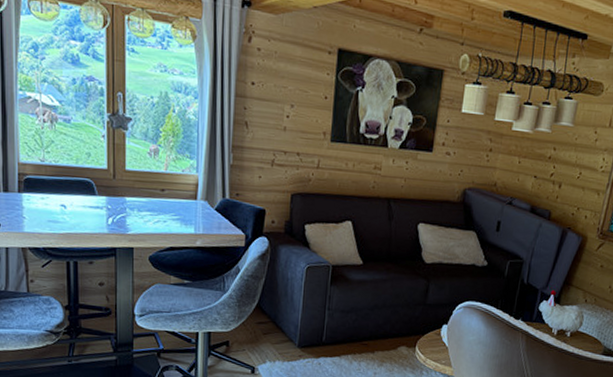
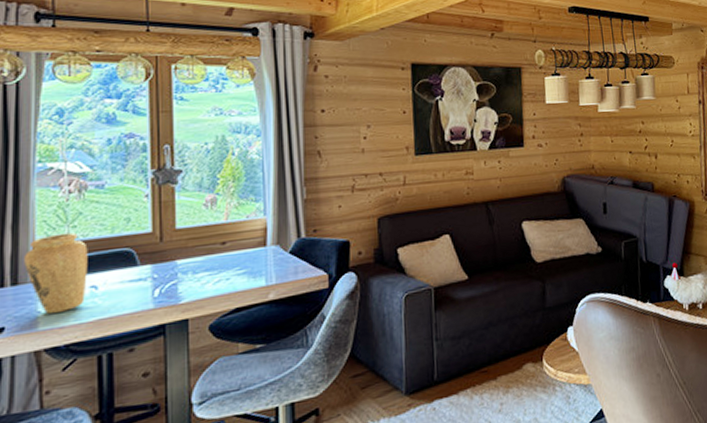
vase: none [12,156,59,221] -> present [24,232,88,313]

